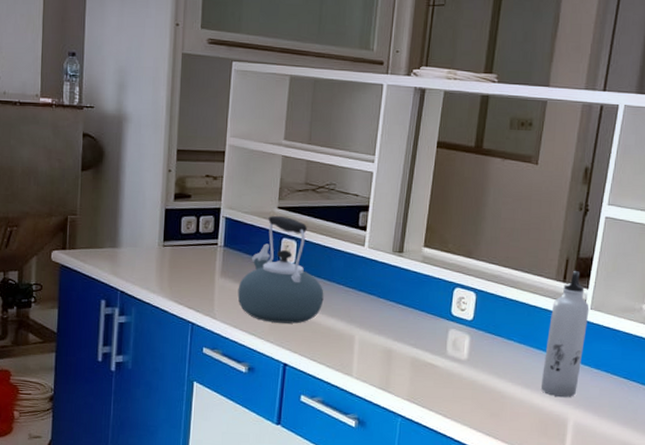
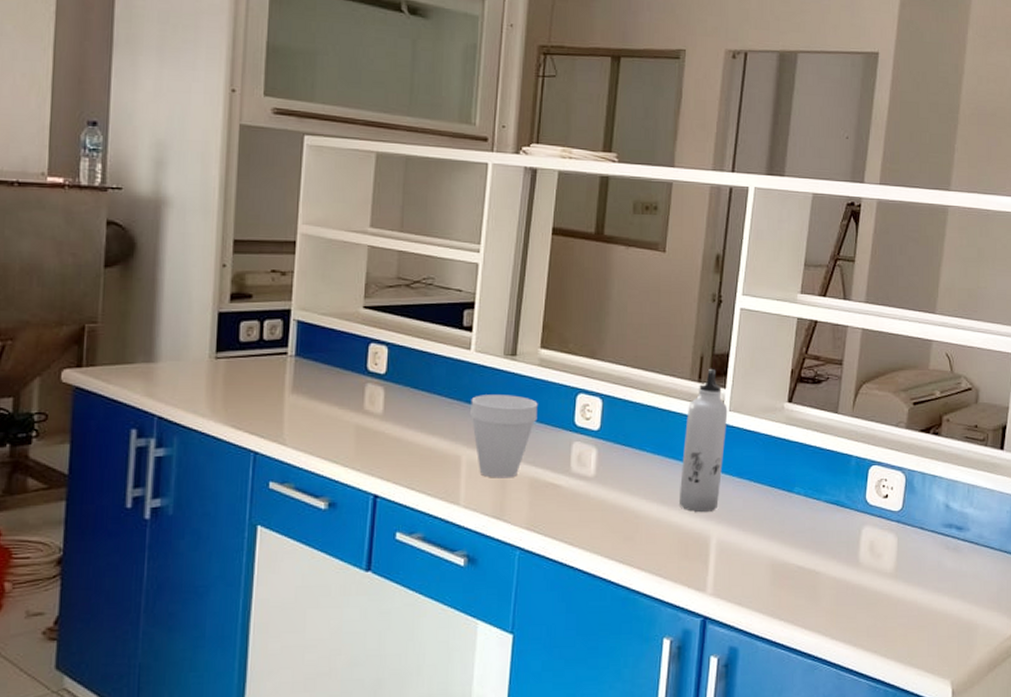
kettle: present [237,215,324,324] -> none [313,316,423,446]
cup: none [362,285,420,357] -> present [469,395,538,478]

